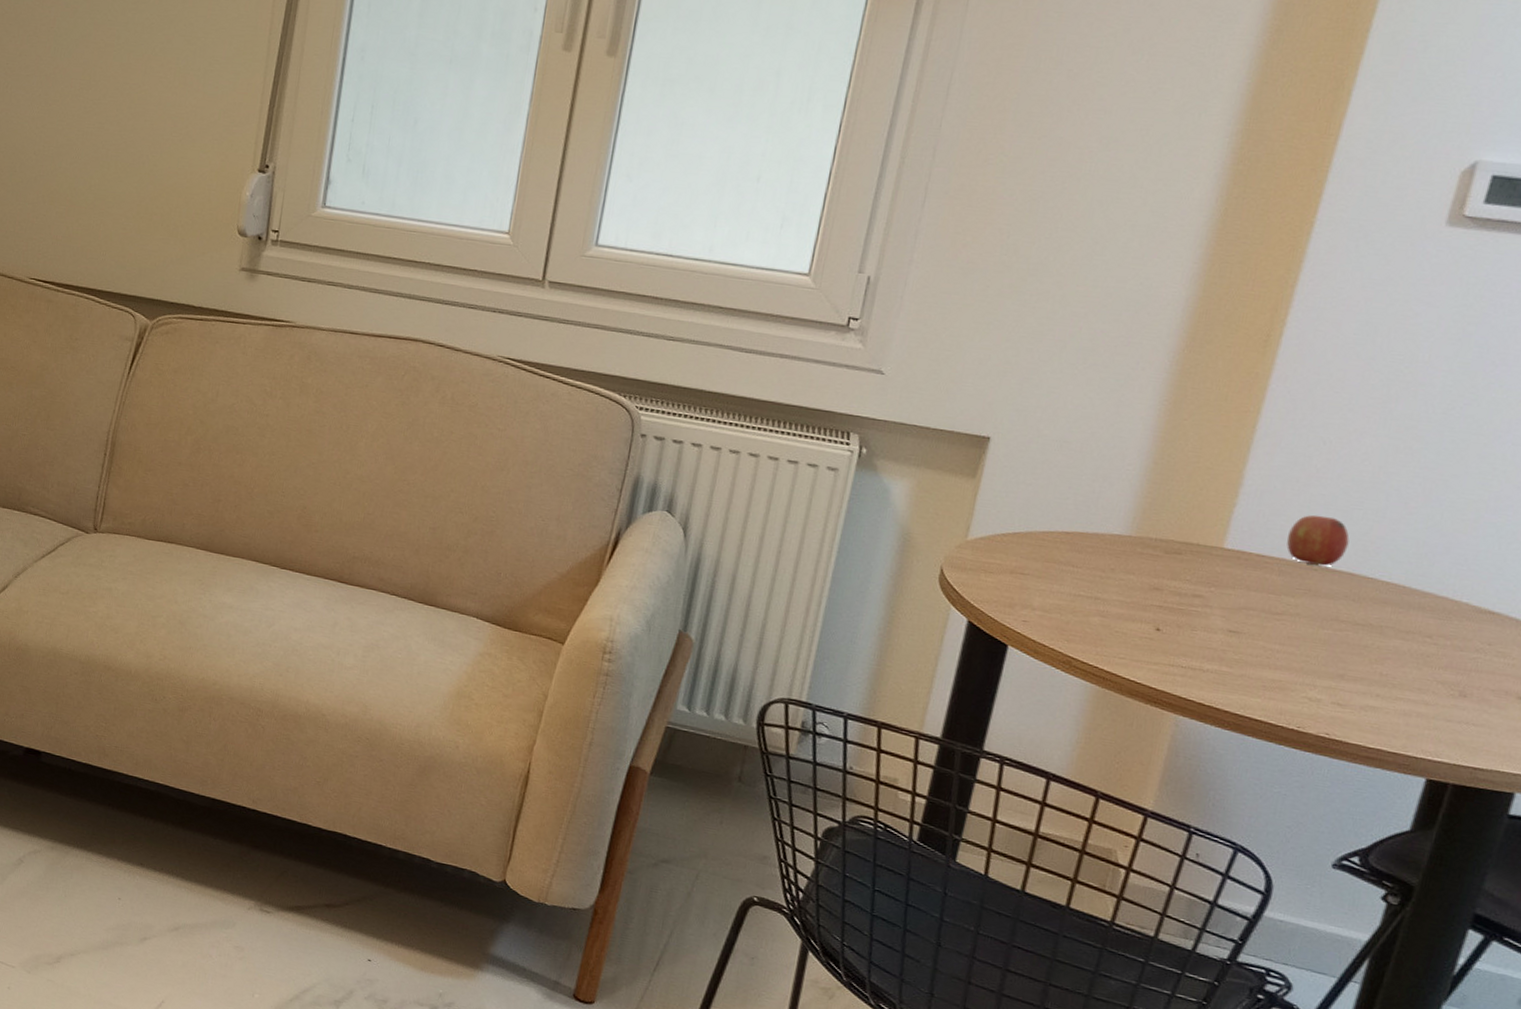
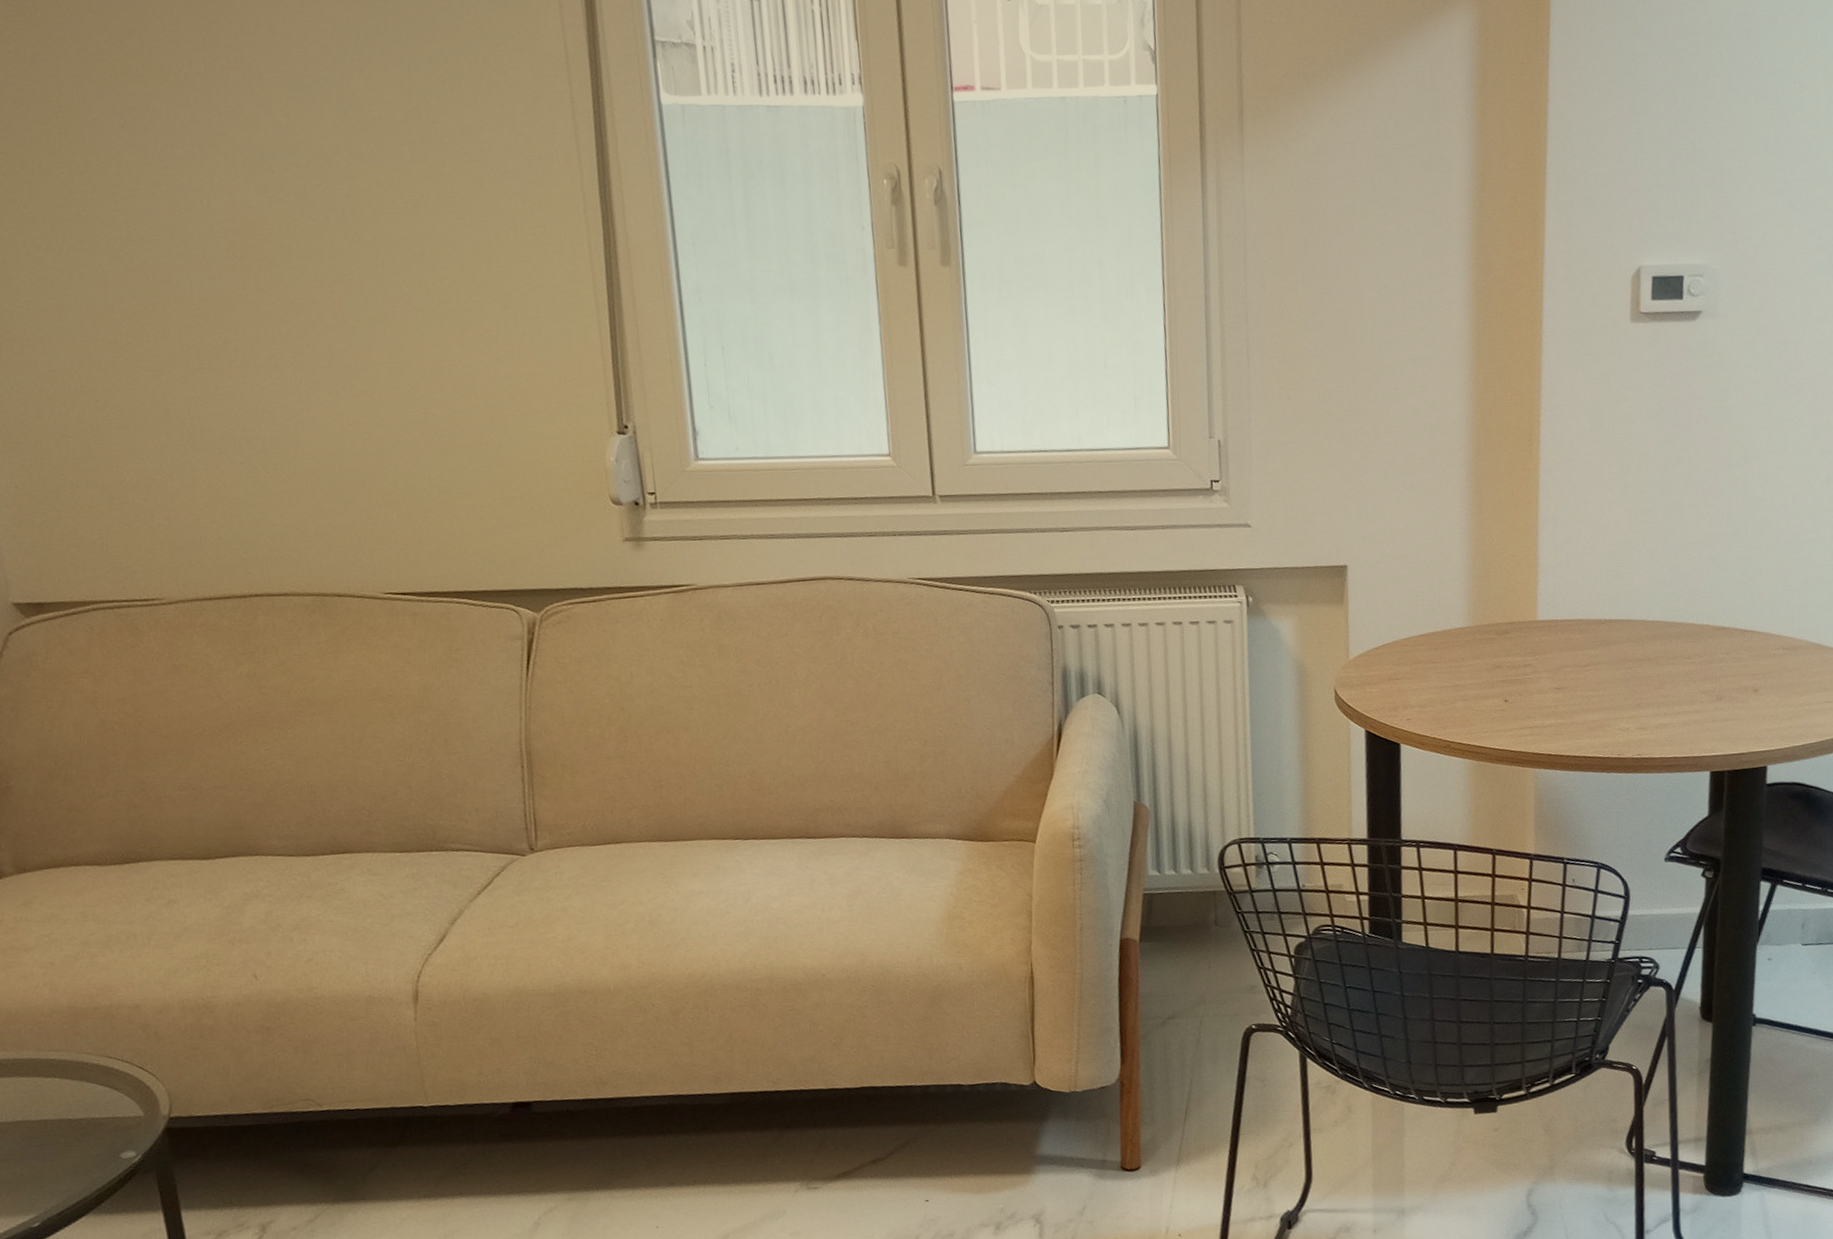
fruit: present [1286,515,1350,567] -> none [1578,577,1621,620]

